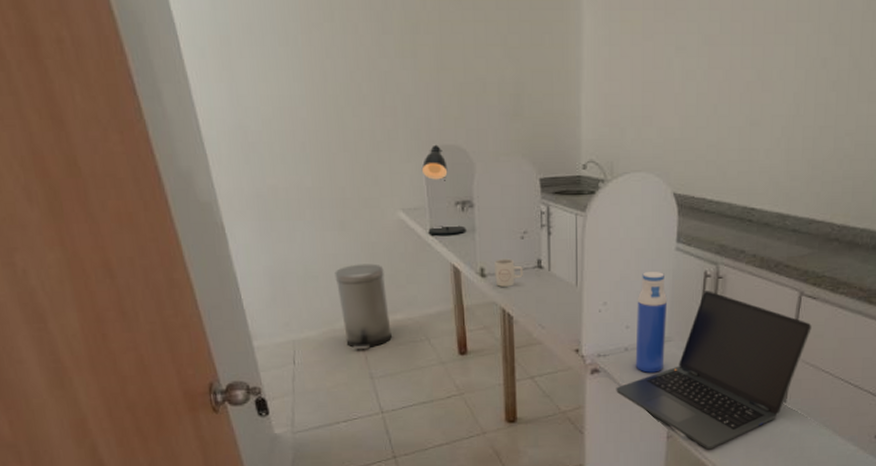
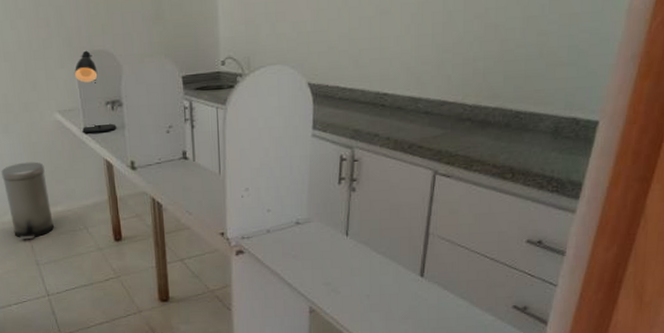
mug: present [495,258,523,287] -> none [143,151,170,178]
laptop: present [616,291,812,450] -> none [260,173,446,323]
water bottle: present [635,271,667,373] -> none [277,157,306,252]

